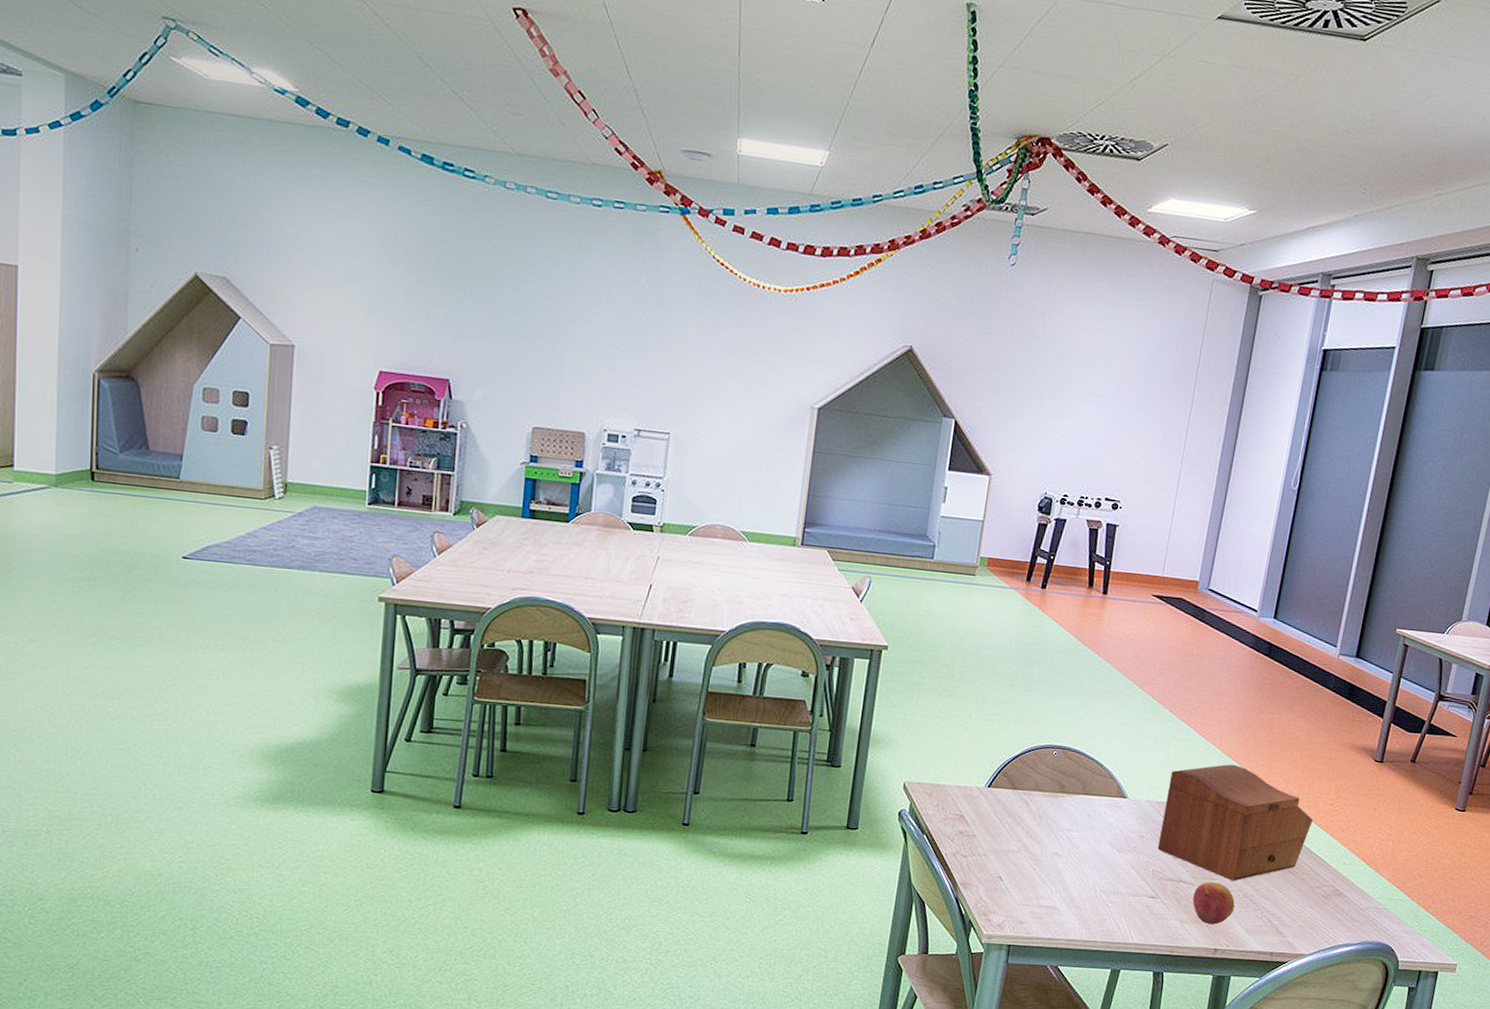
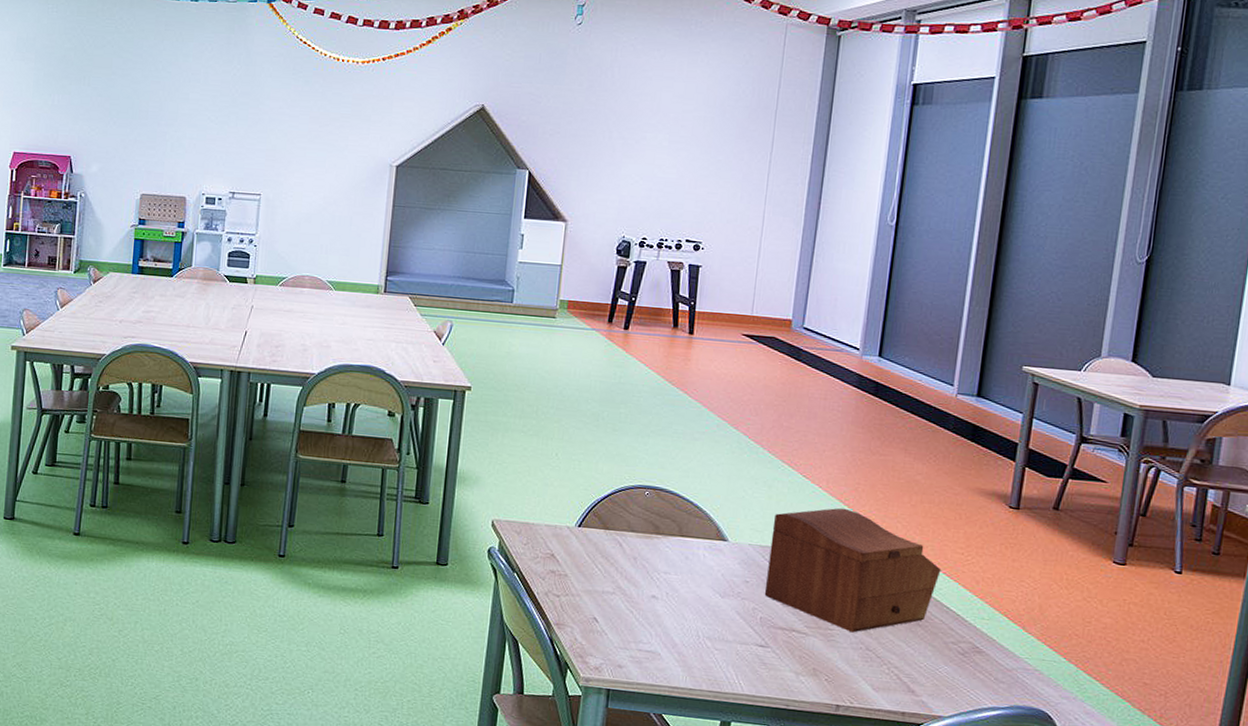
fruit: present [1192,882,1235,925] -> none [808,632,857,679]

